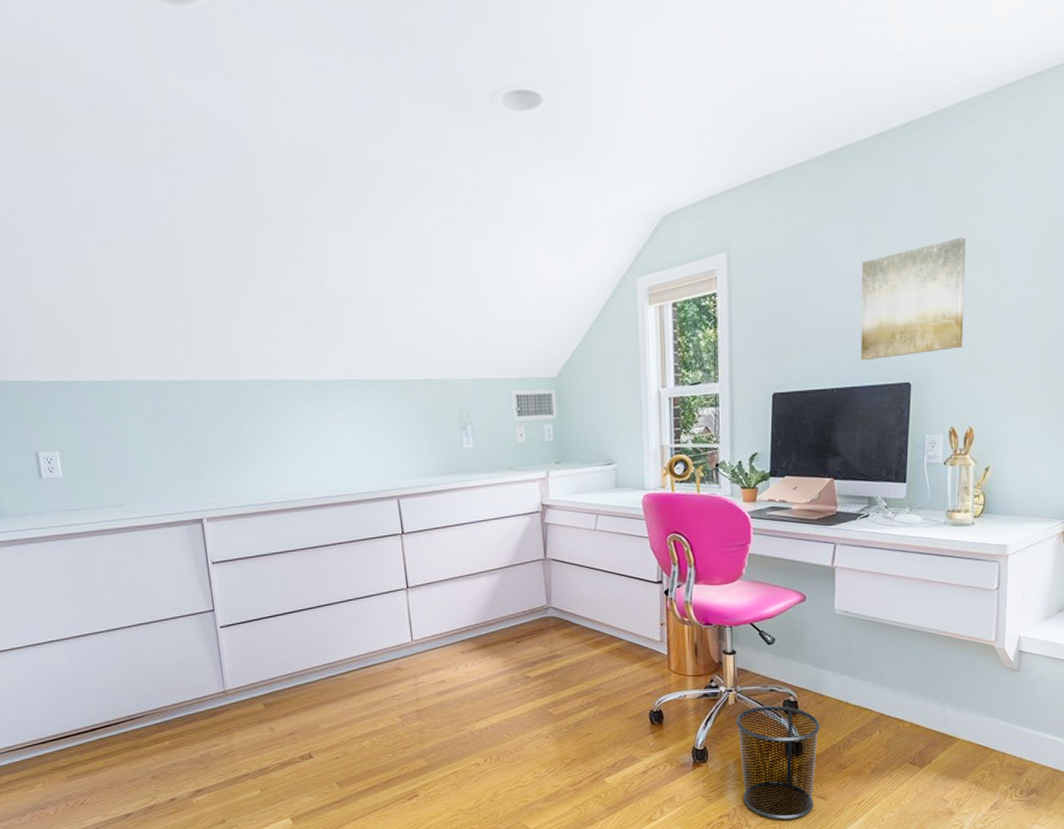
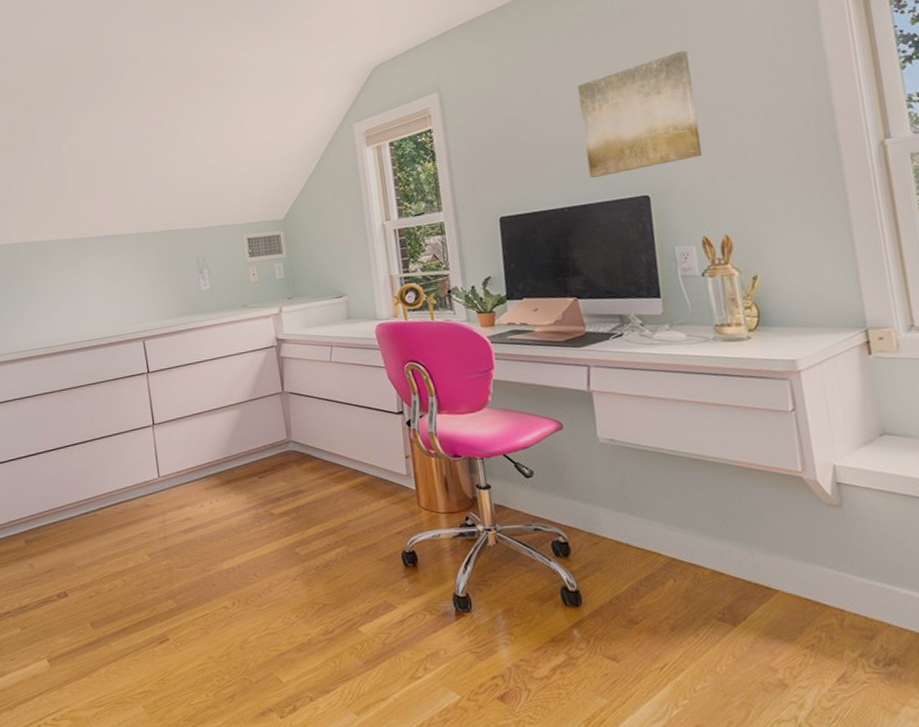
waste bin: present [736,705,820,820] -> none [499,547,605,685]

